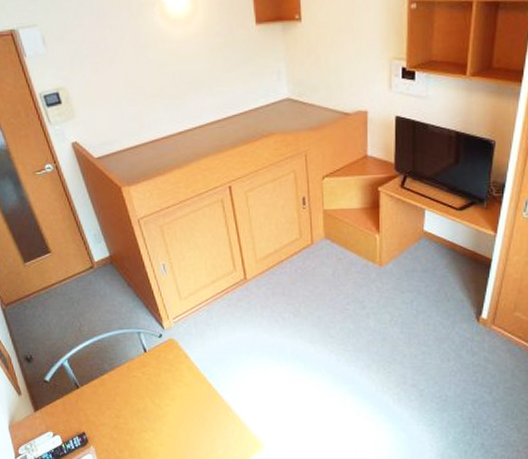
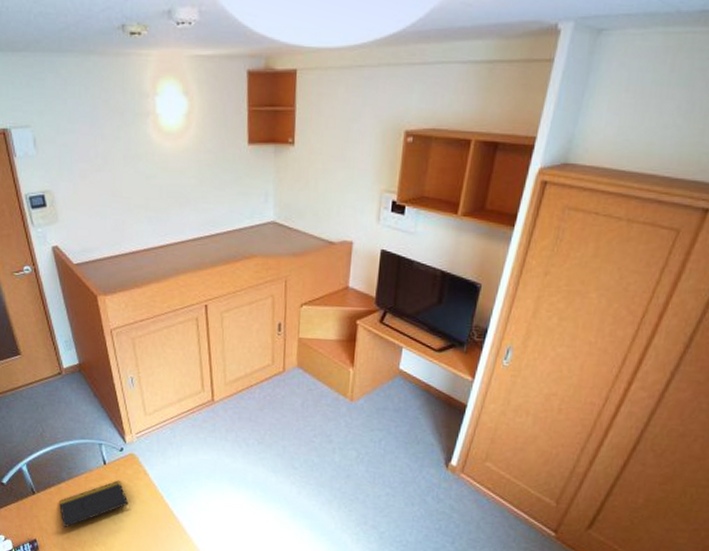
notepad: none [104,366,174,418] -> present [59,480,130,528]

